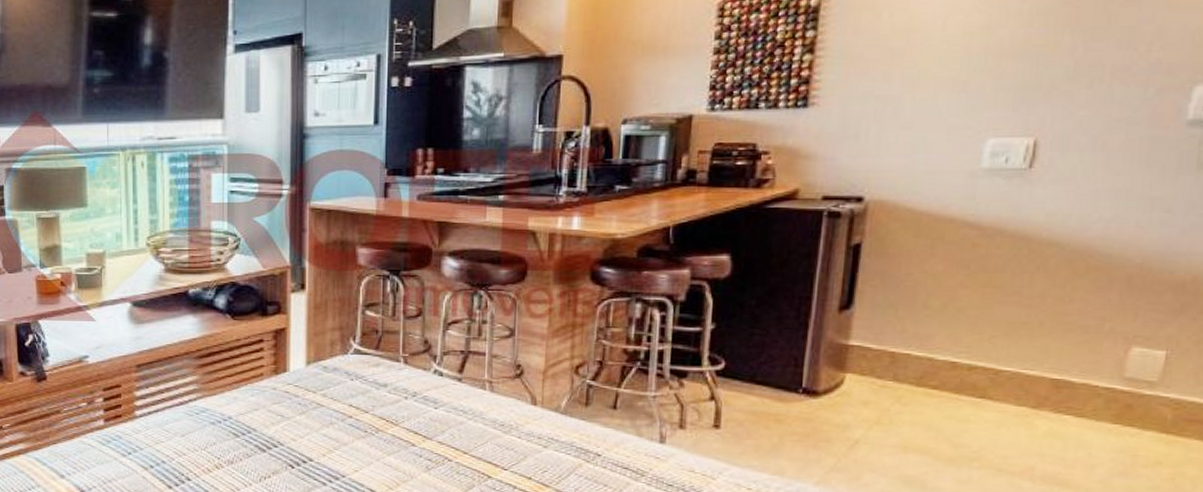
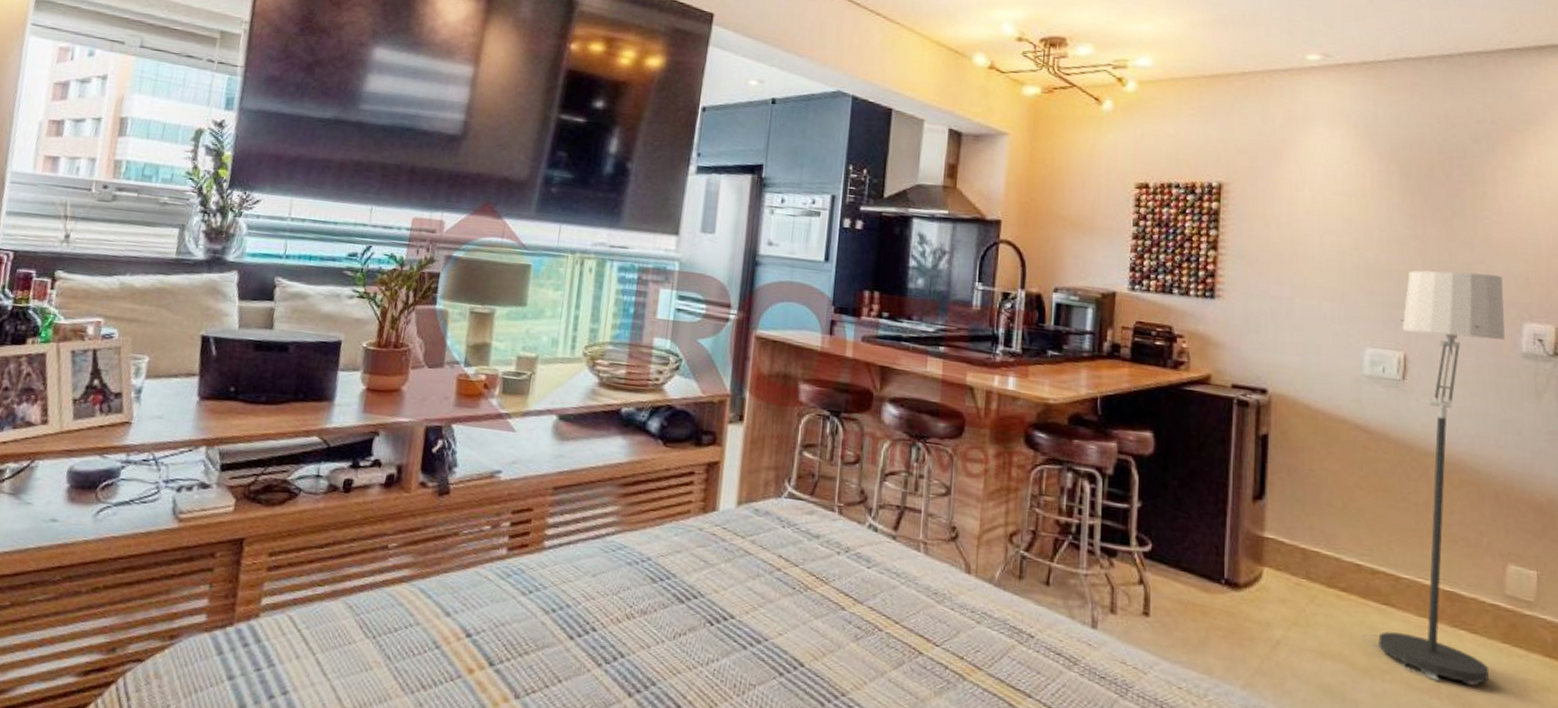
floor lamp: none [950,35,1175,466] -> present [1362,270,1505,686]

